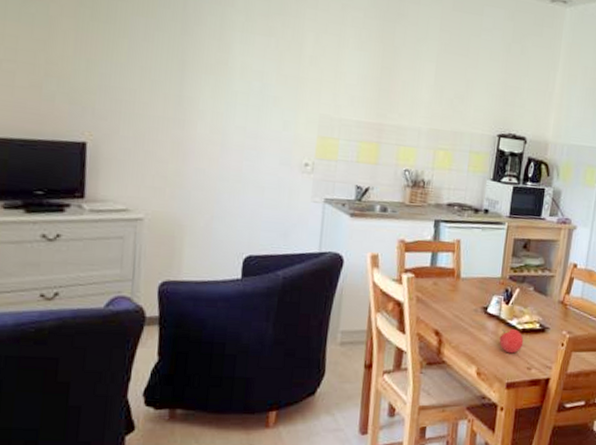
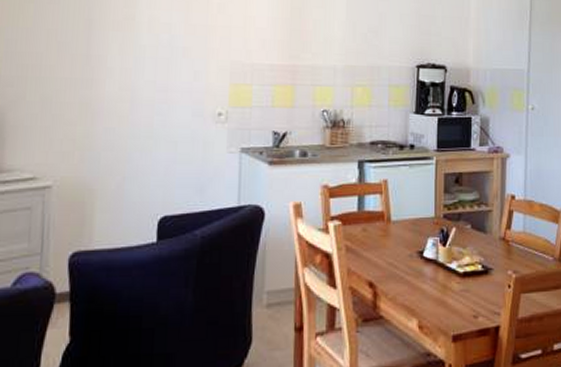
fruit: present [499,328,524,354] -> none [439,272,466,301]

